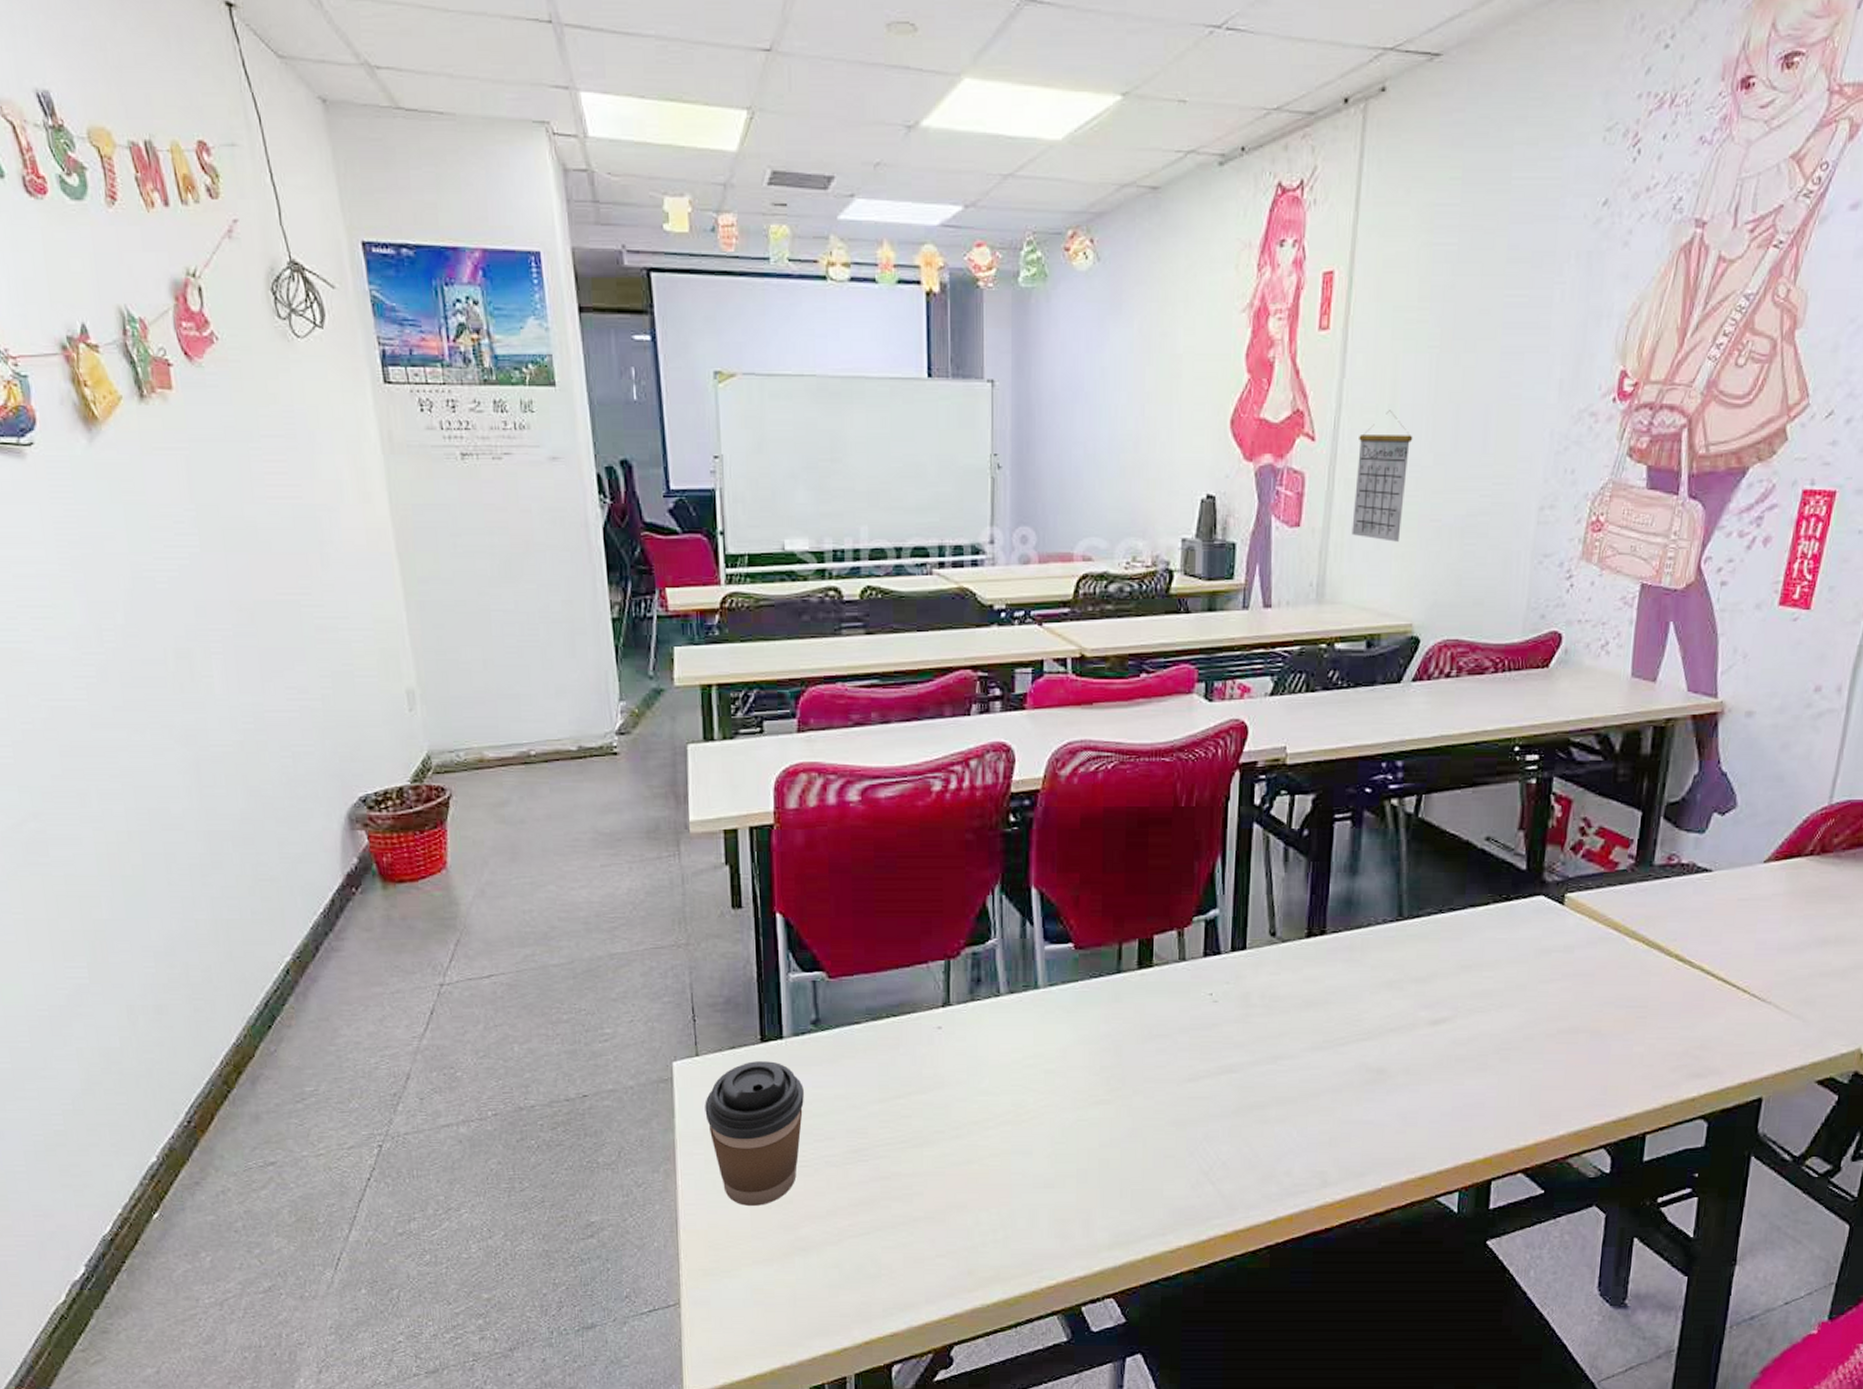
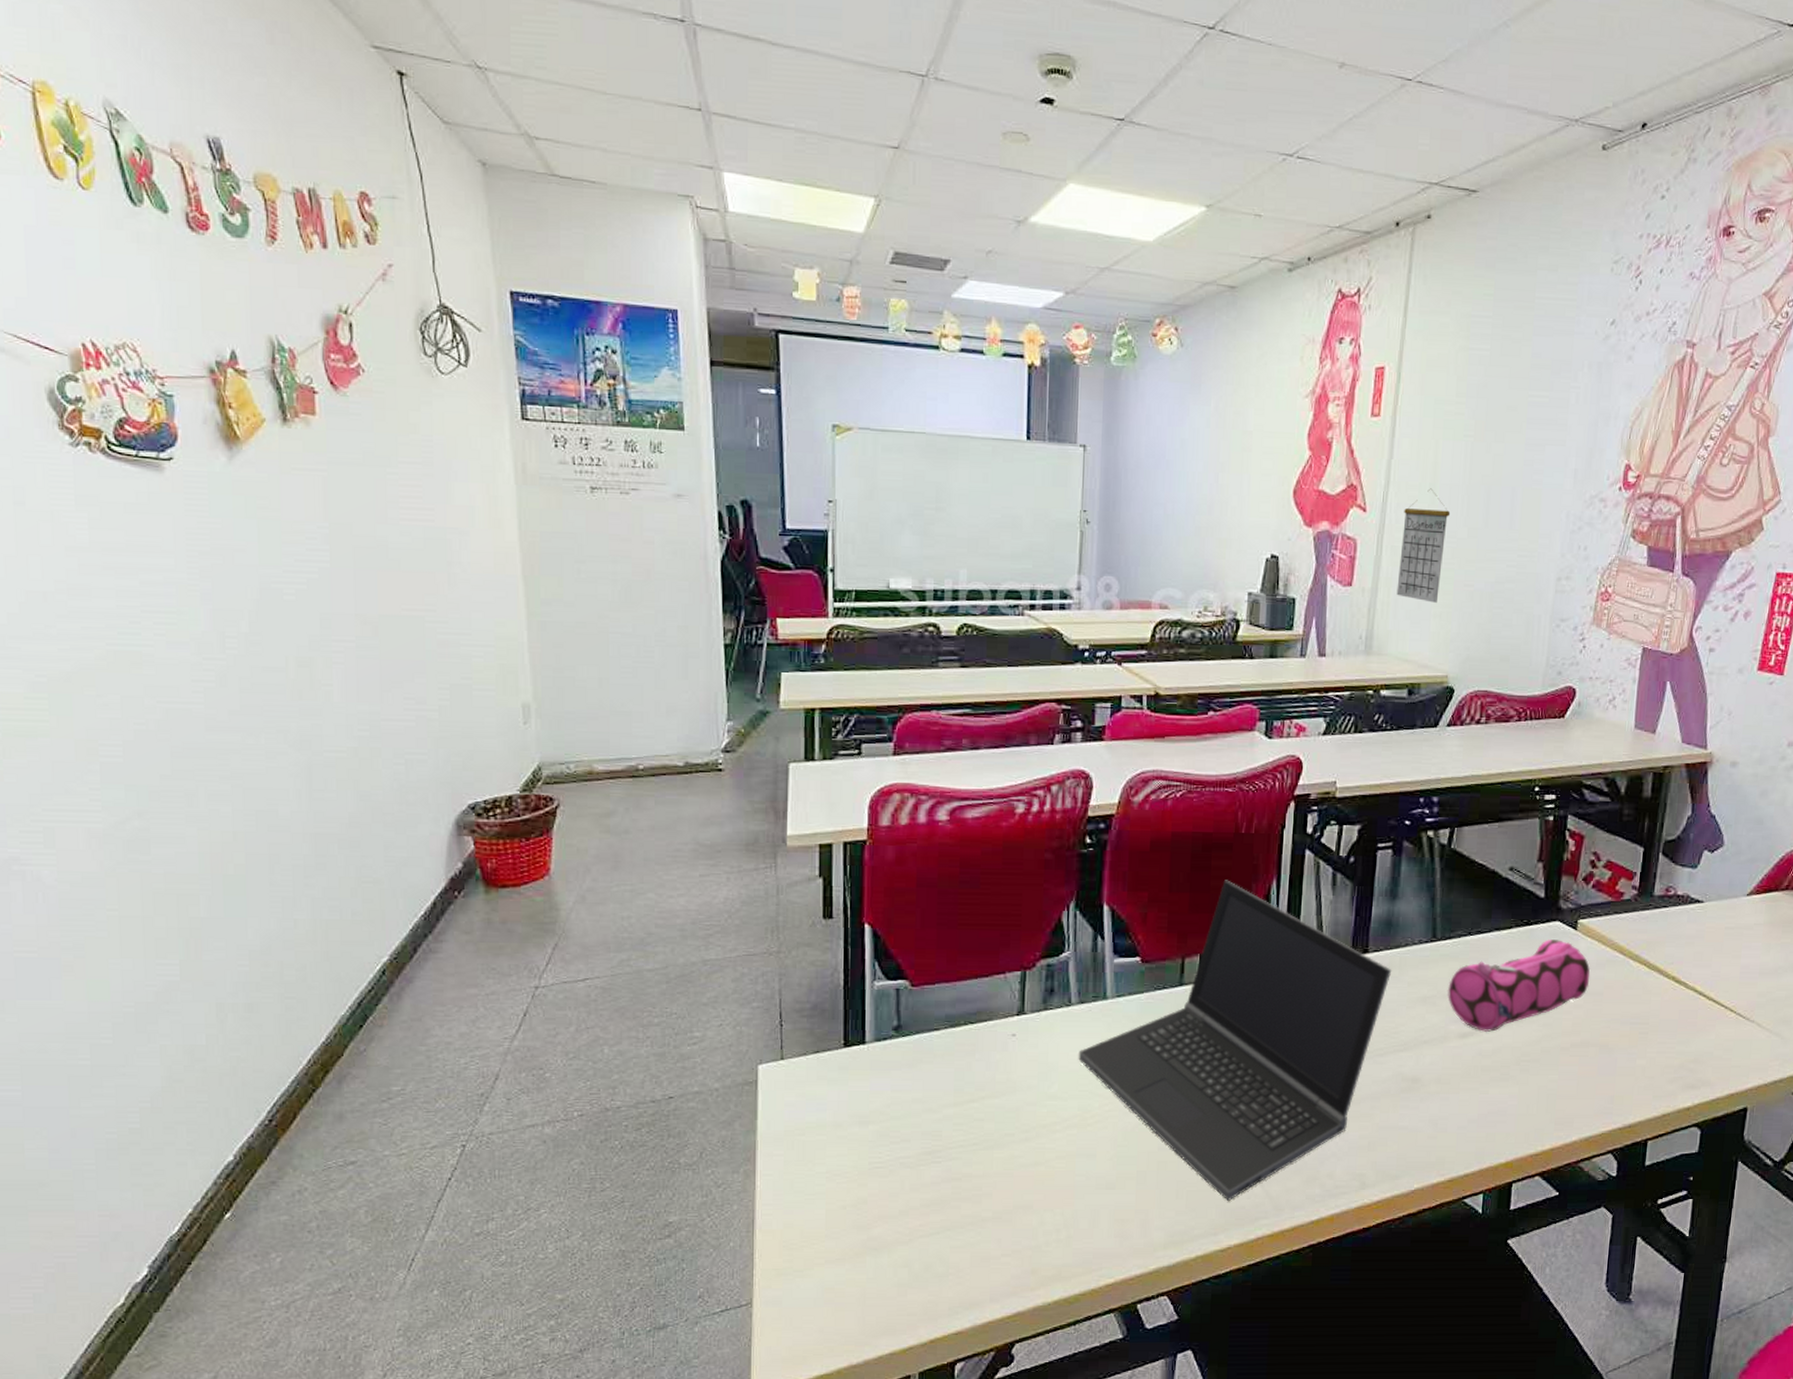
coffee cup: present [705,1061,804,1206] -> none [787,1065,883,1206]
laptop computer: none [1010,858,1353,1200] -> present [1078,880,1392,1201]
pencil case: none [1415,916,1580,1018] -> present [1447,939,1591,1032]

